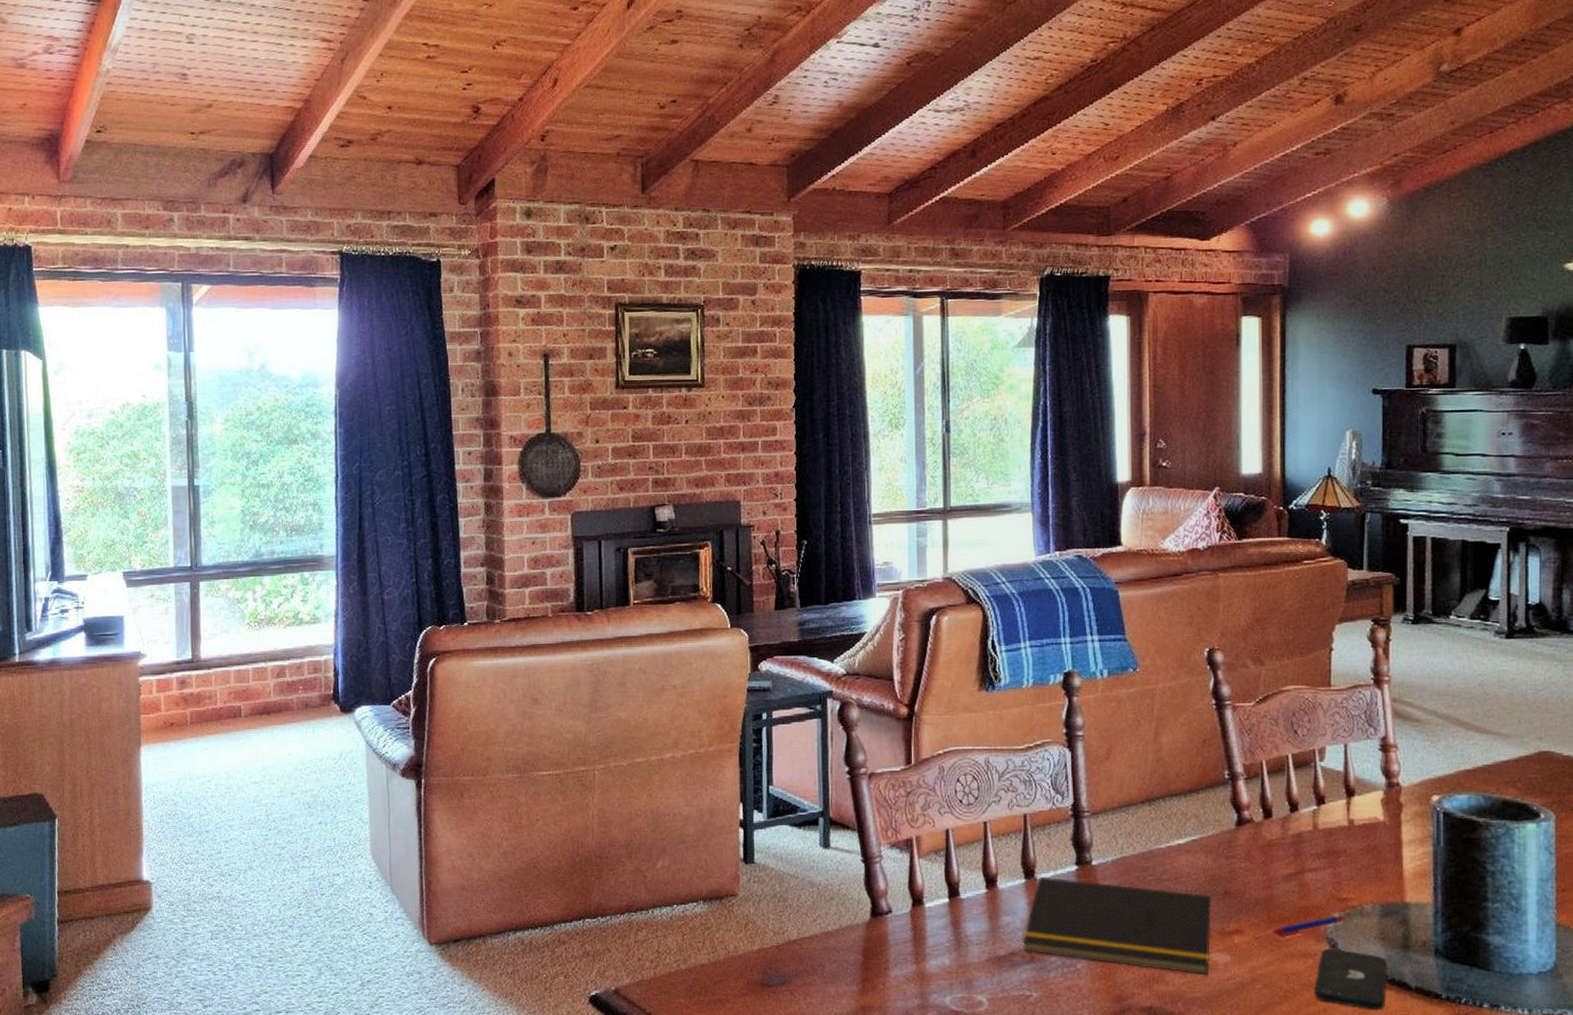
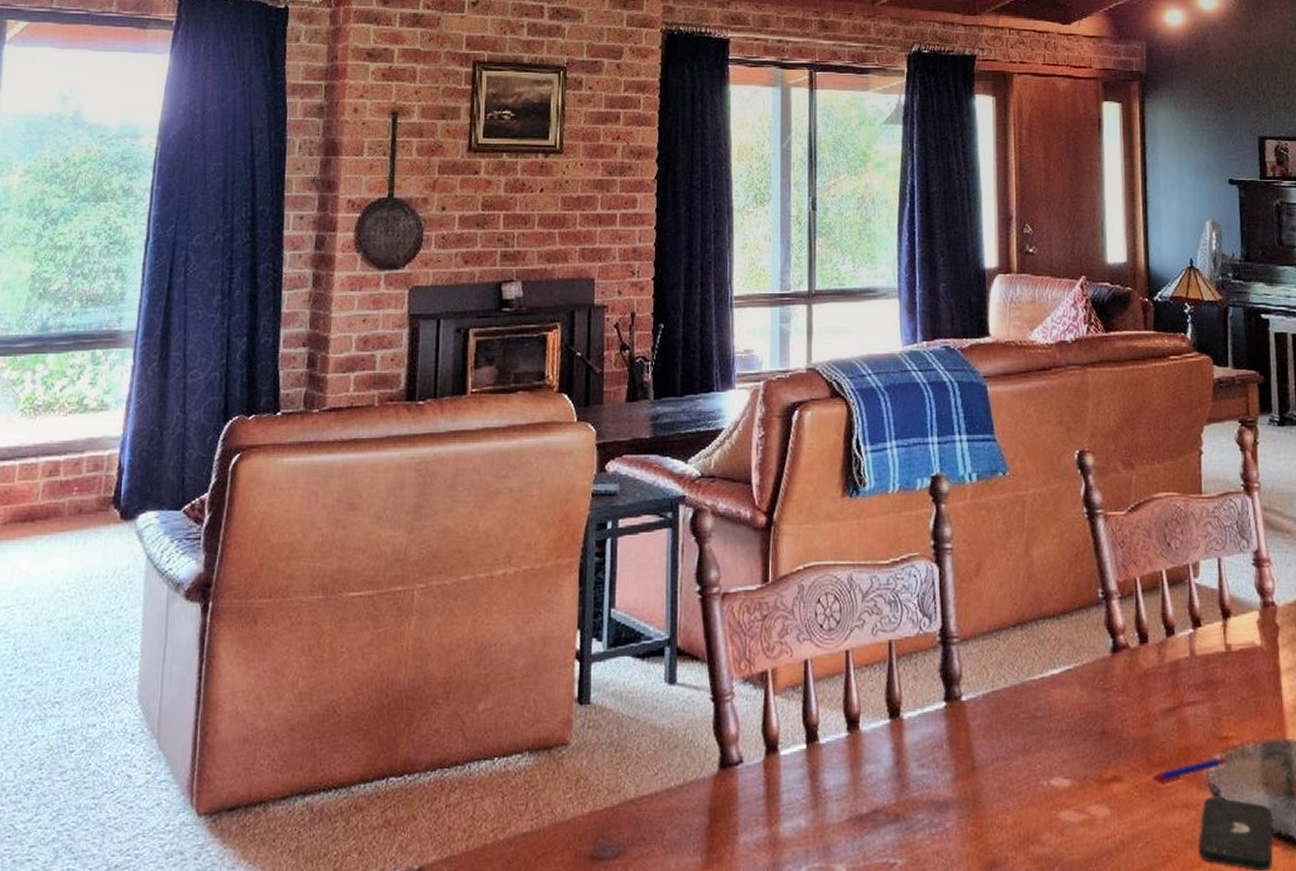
notepad: present [1022,876,1212,976] -> none [886,715,1089,833]

